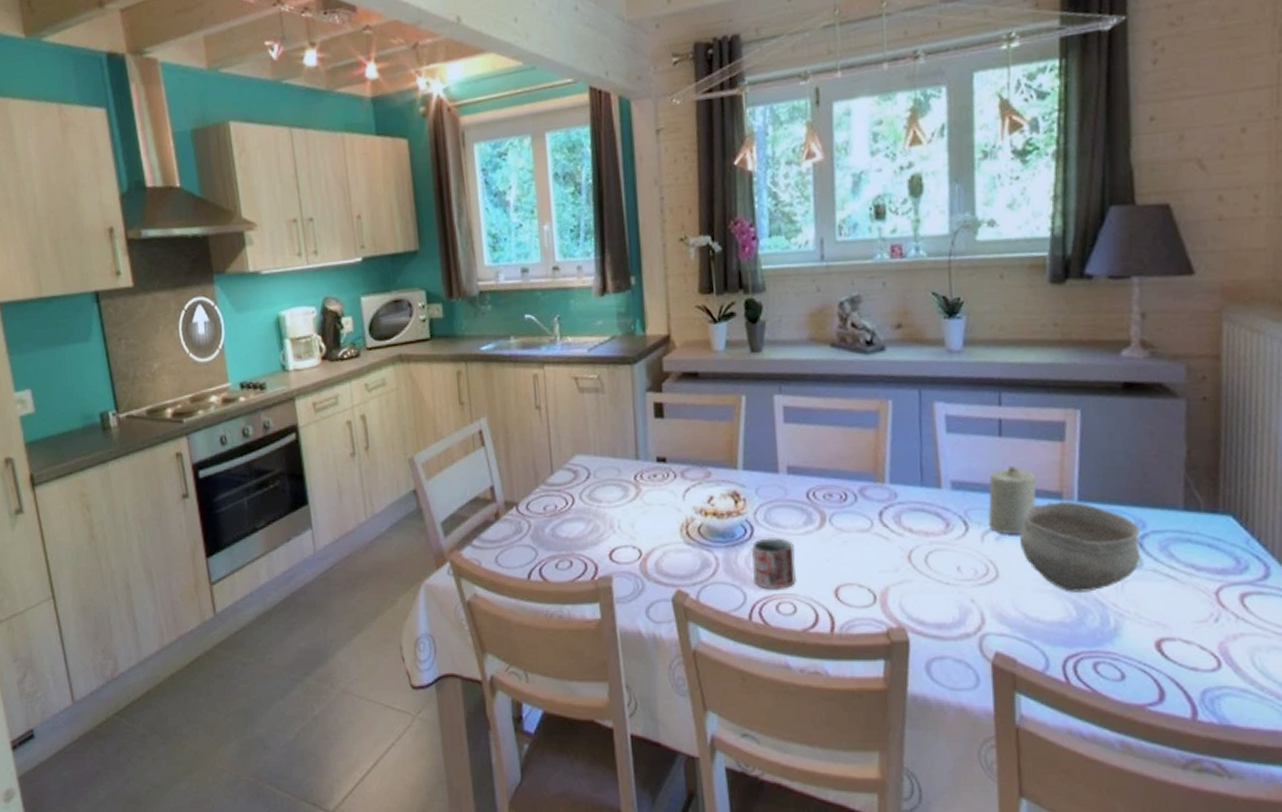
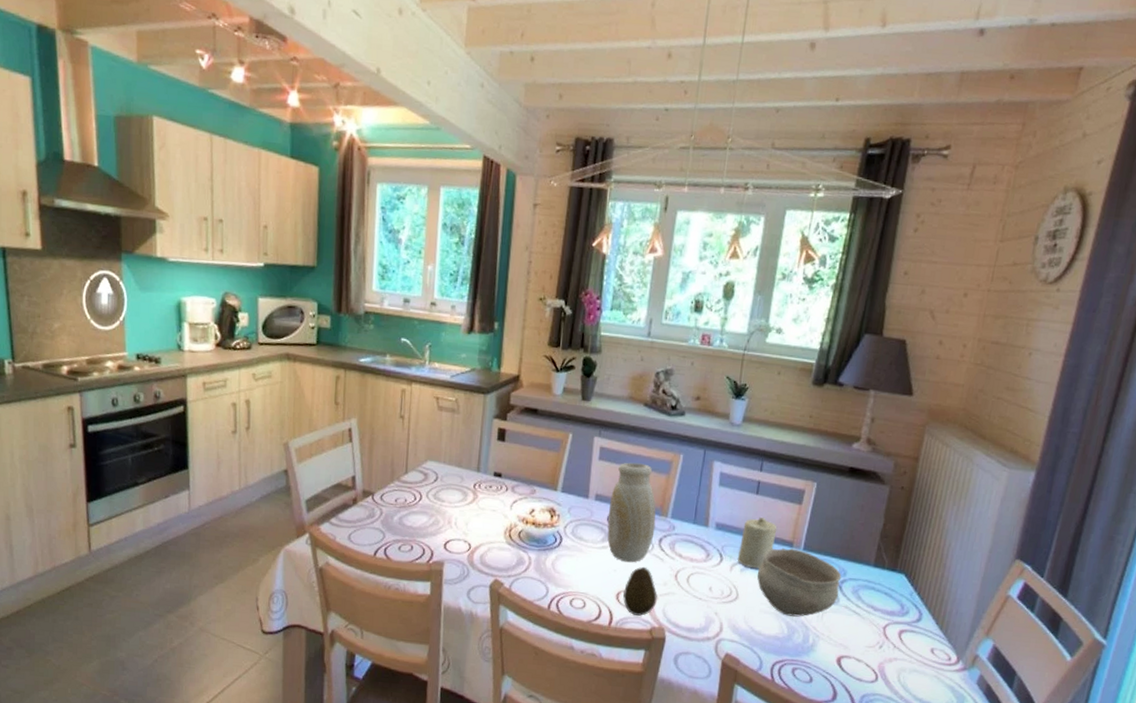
mug: present [750,537,796,590] -> none [556,547,591,588]
vase: none [807,419,871,548] -> present [607,462,656,563]
fruit: none [843,550,891,615] -> present [623,566,658,616]

